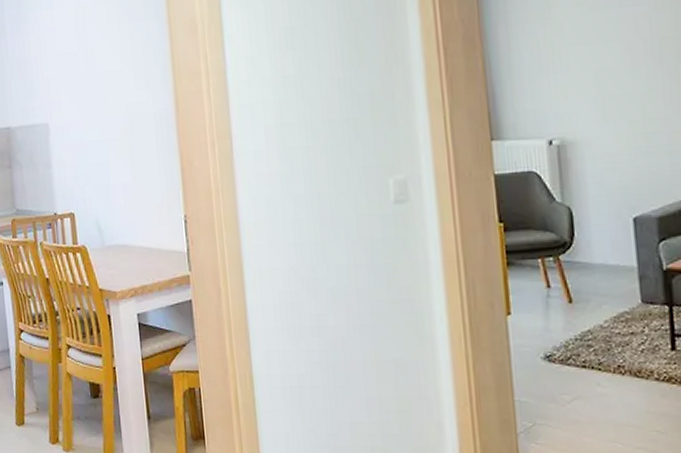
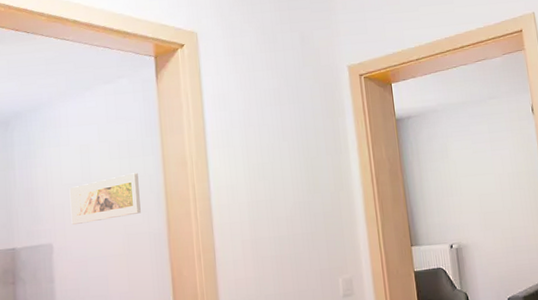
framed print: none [64,40,145,102] -> present [69,172,141,225]

